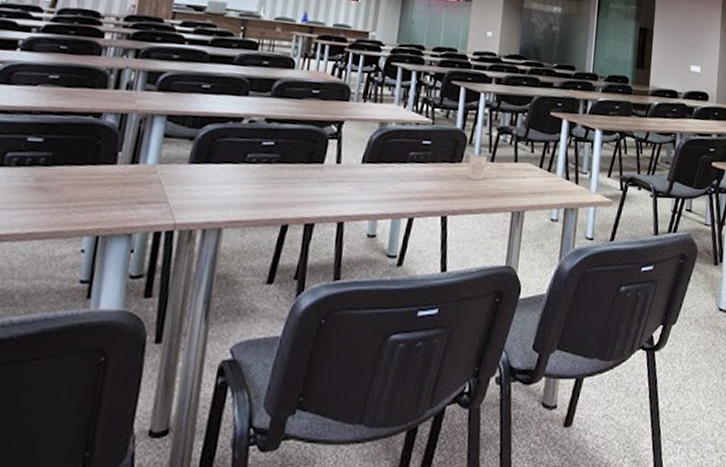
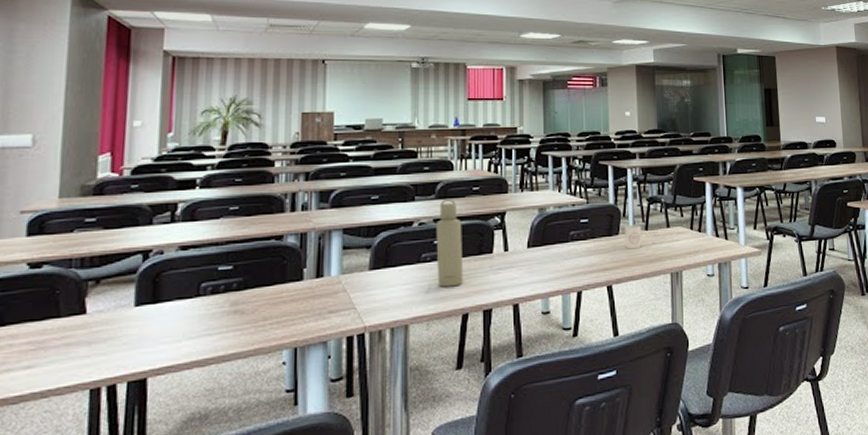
bottle: none [259,97,296,194] -> present [436,198,464,287]

